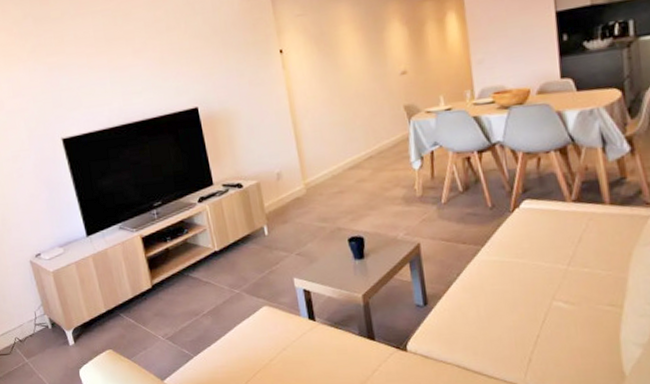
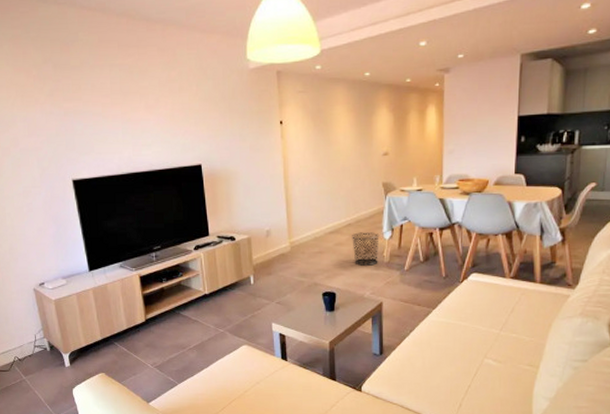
waste bin: none [375,163,410,203] -> present [352,232,380,266]

